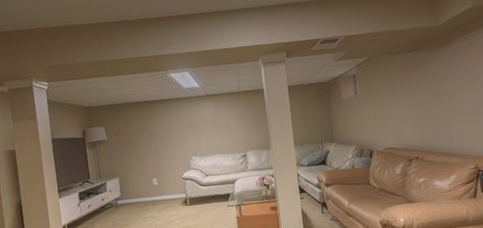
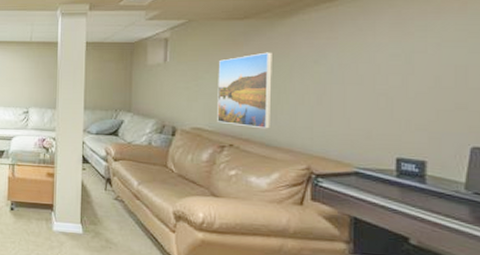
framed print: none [398,76,444,141] -> present [217,52,272,129]

